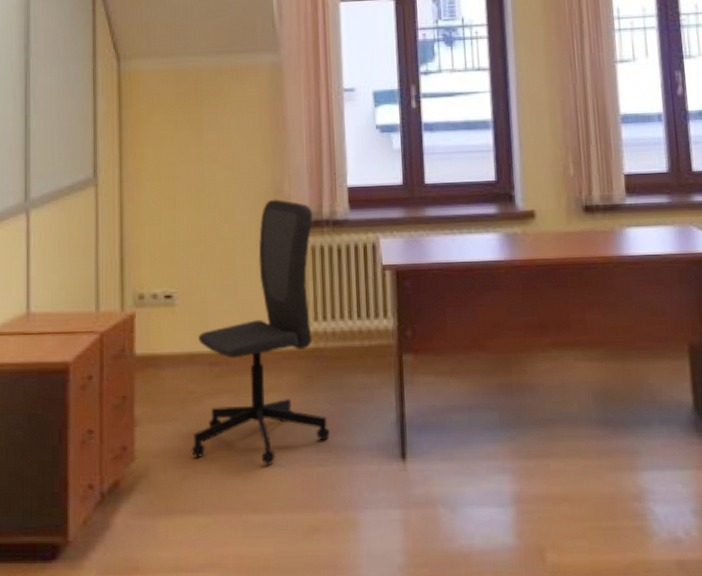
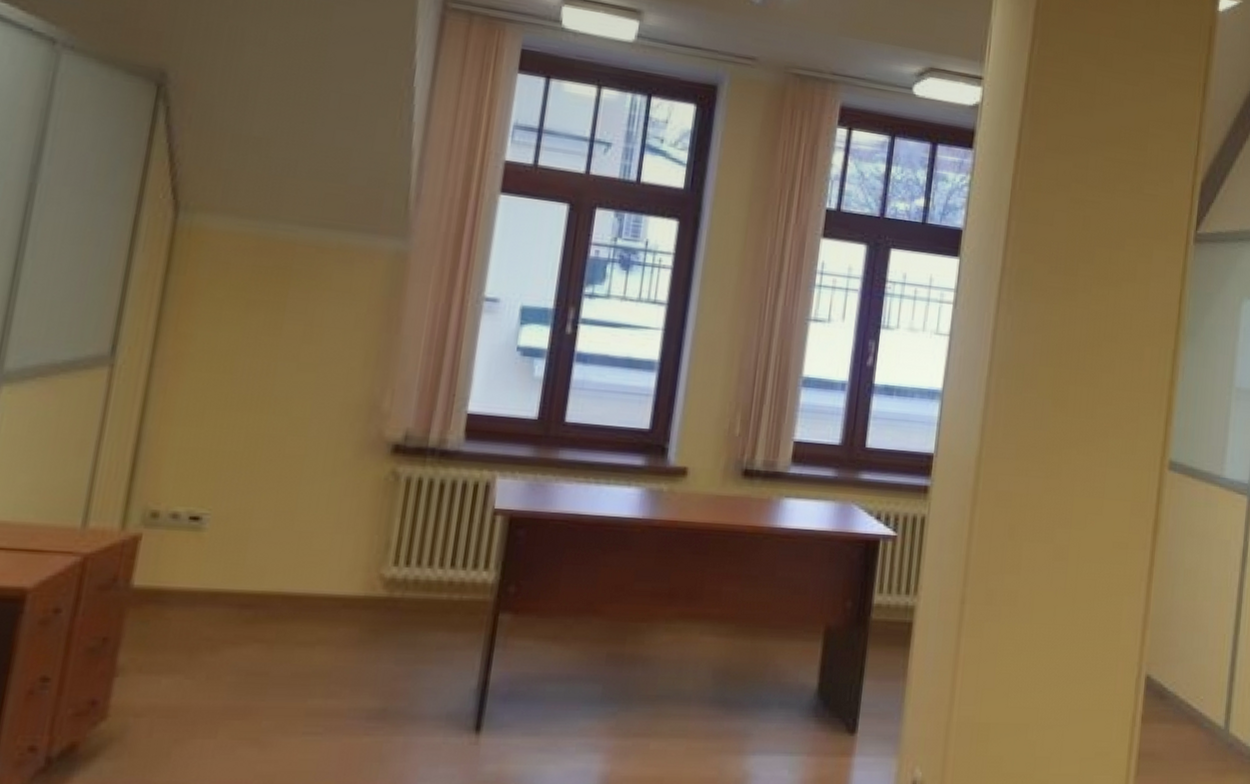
office chair: present [191,199,331,465] -> none [193,415,417,731]

